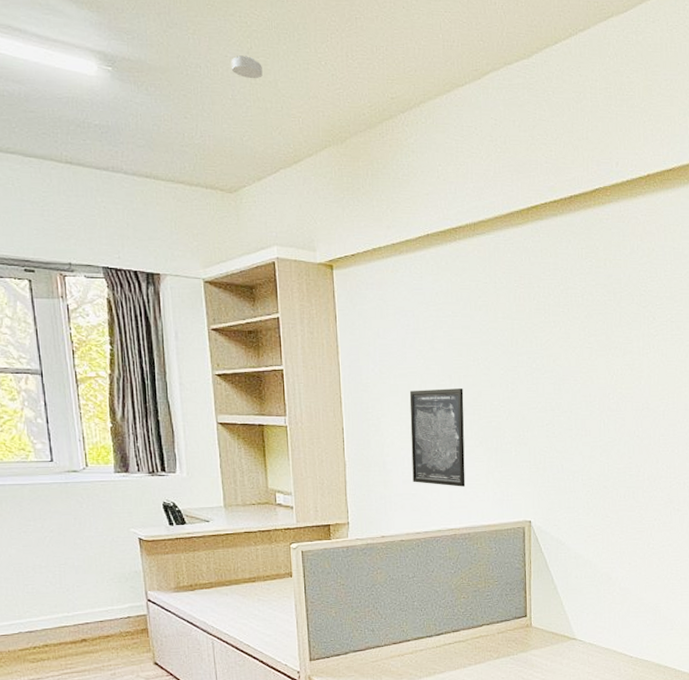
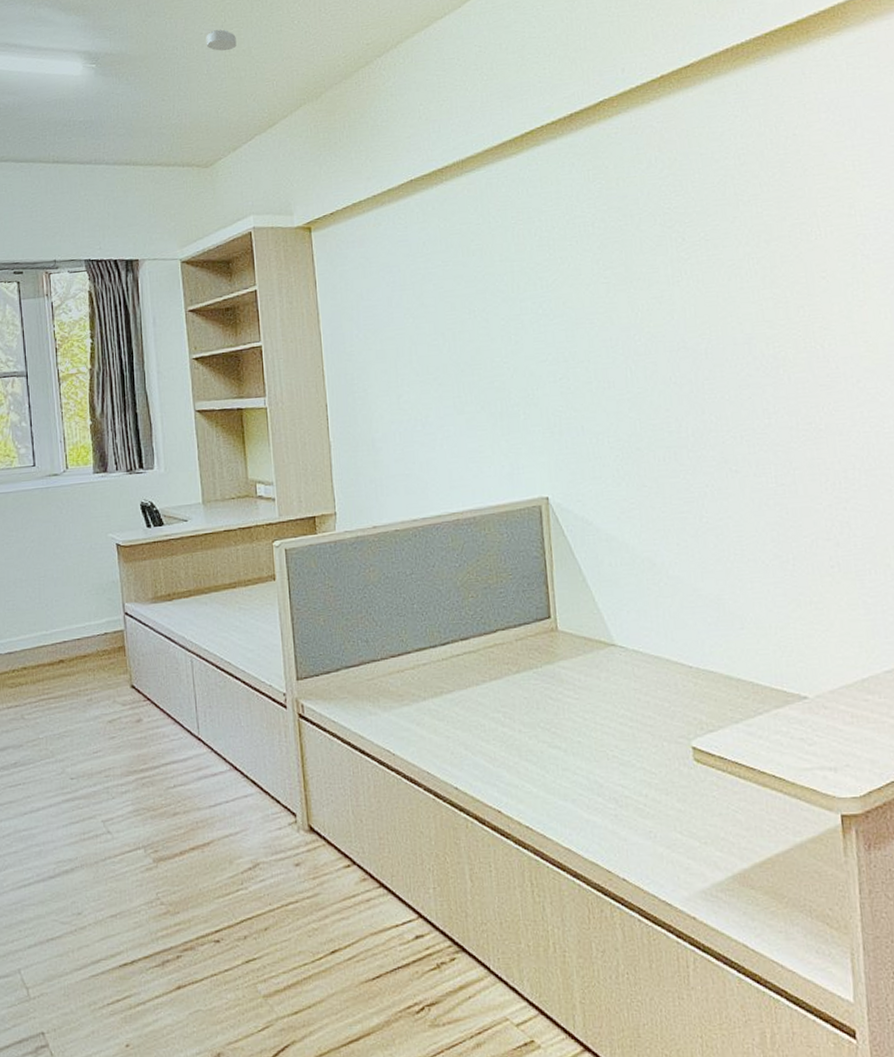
wall art: present [409,388,466,487] -> none [398,346,467,462]

